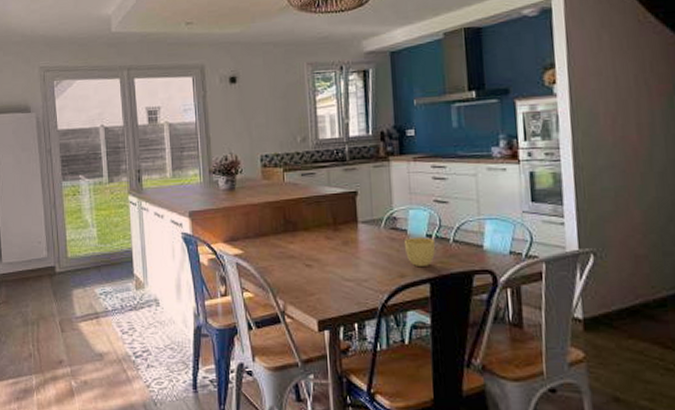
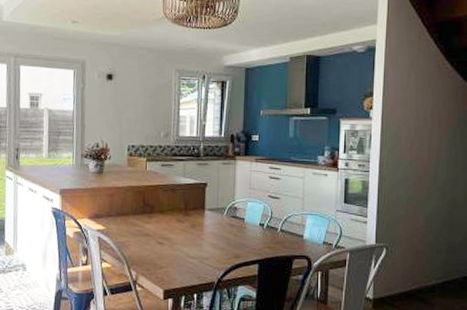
cup: present [405,238,436,266] -> none [242,225,267,250]

